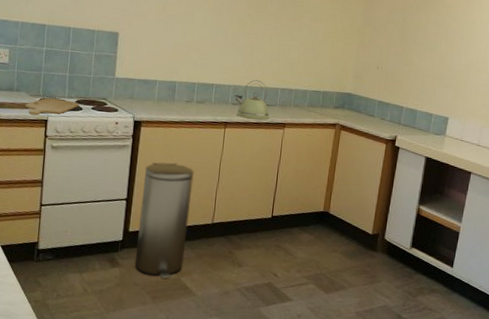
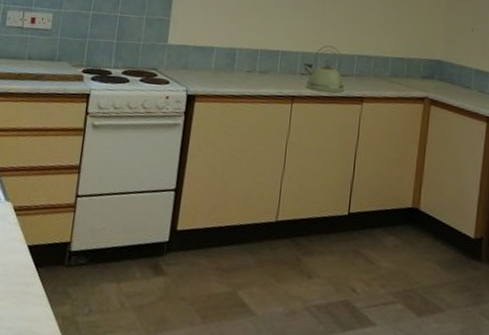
chopping board: present [25,97,80,116] -> none [66,67,127,90]
pedal bin: present [134,162,194,279] -> none [182,144,255,292]

